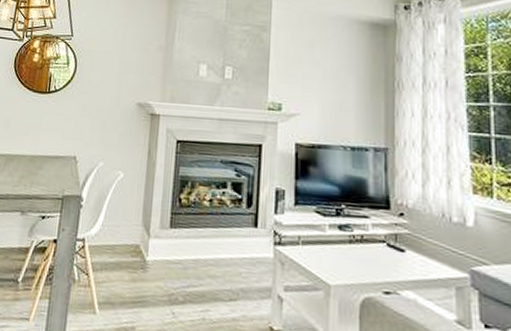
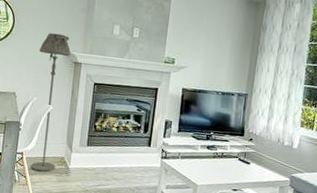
floor lamp: none [95,78,147,267] -> present [31,33,71,172]

